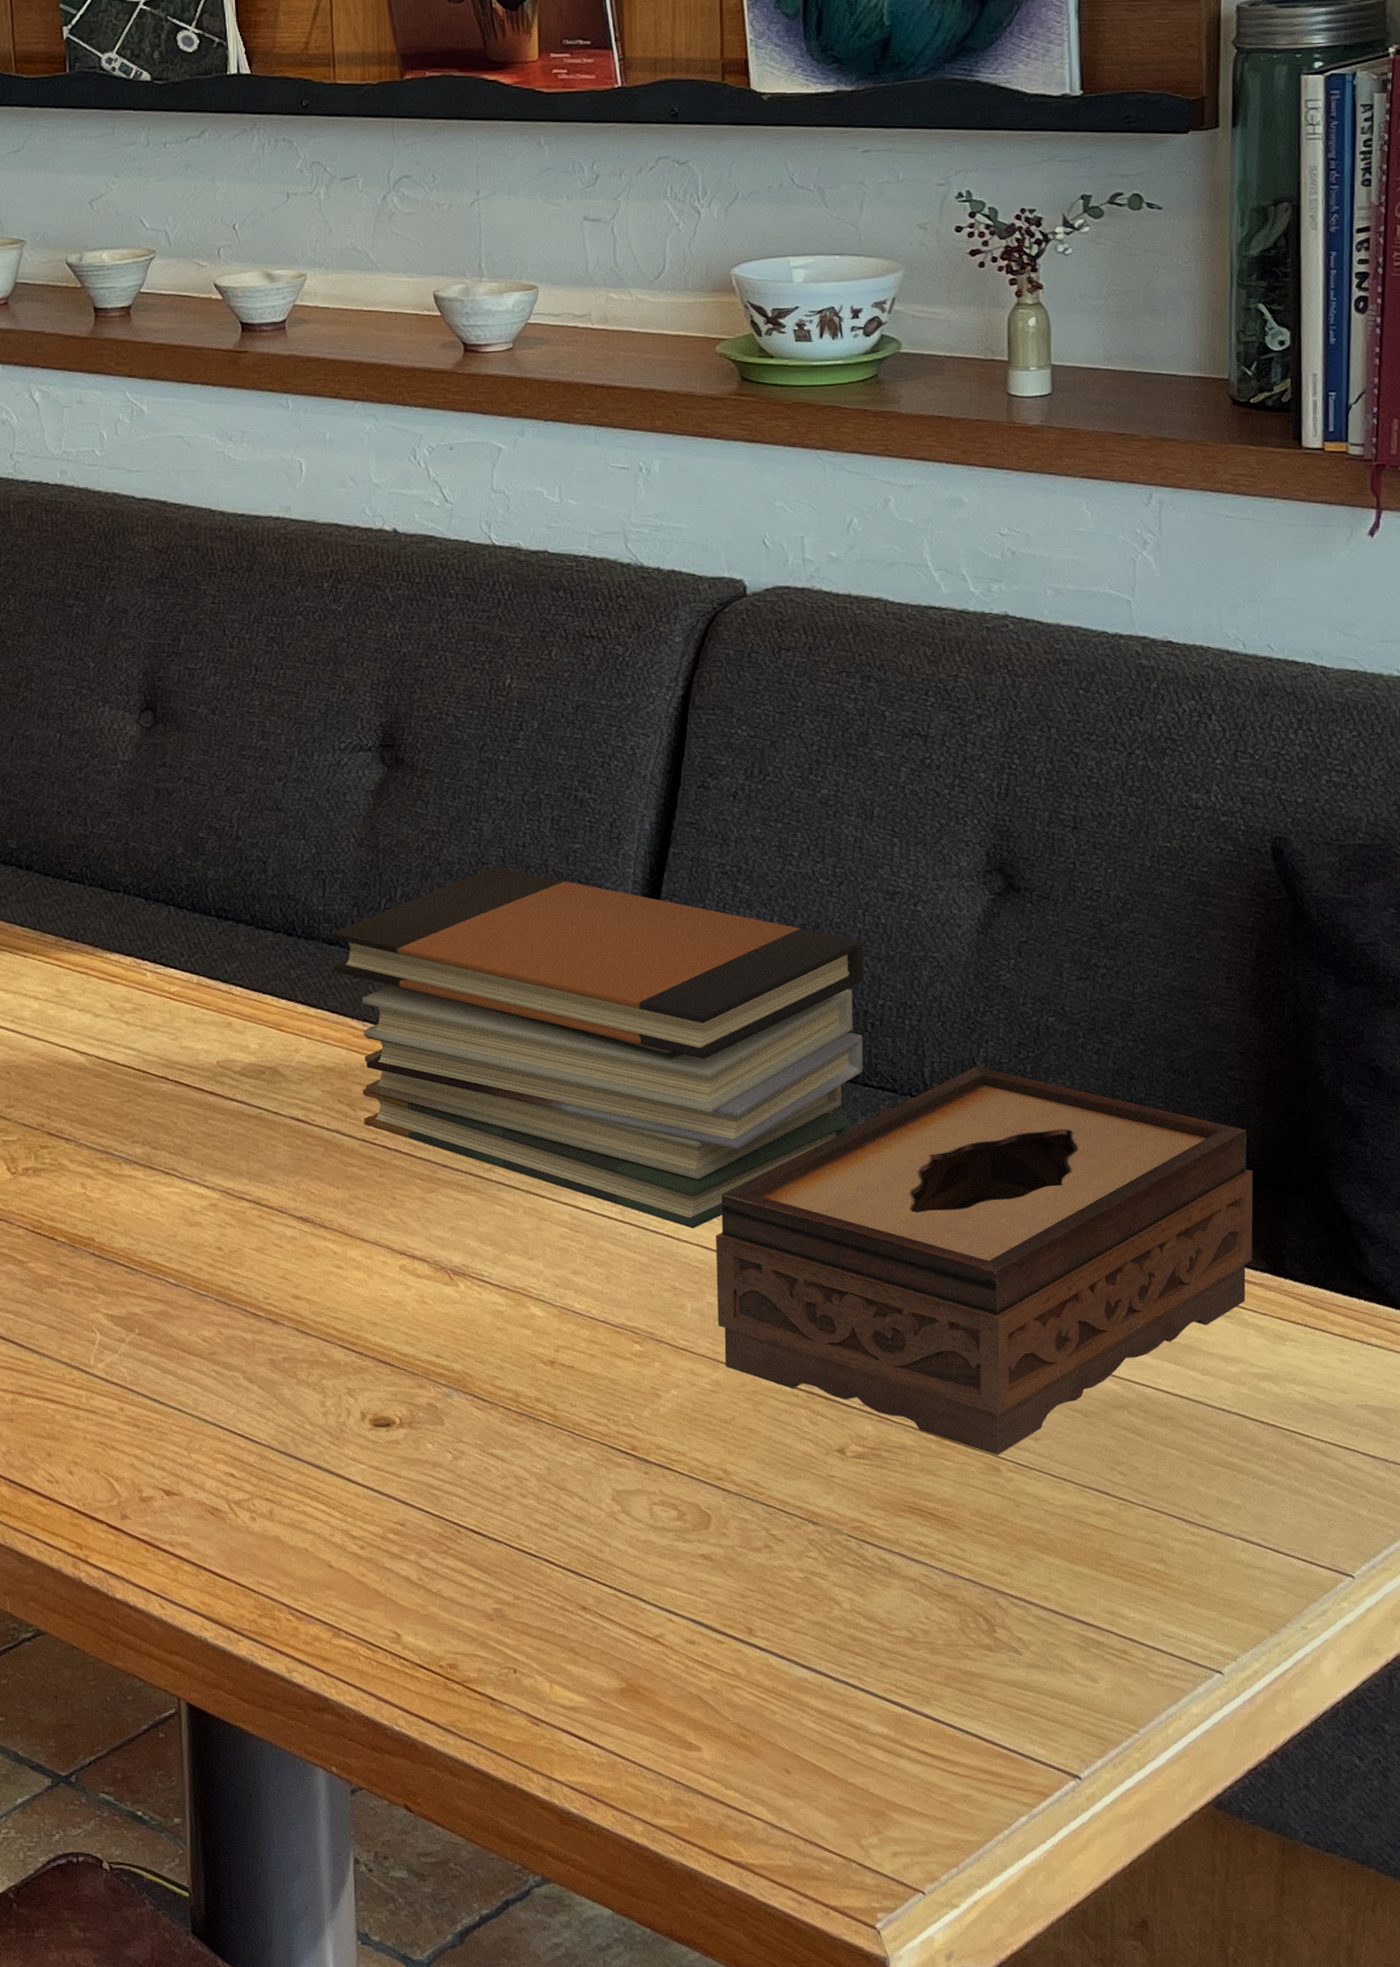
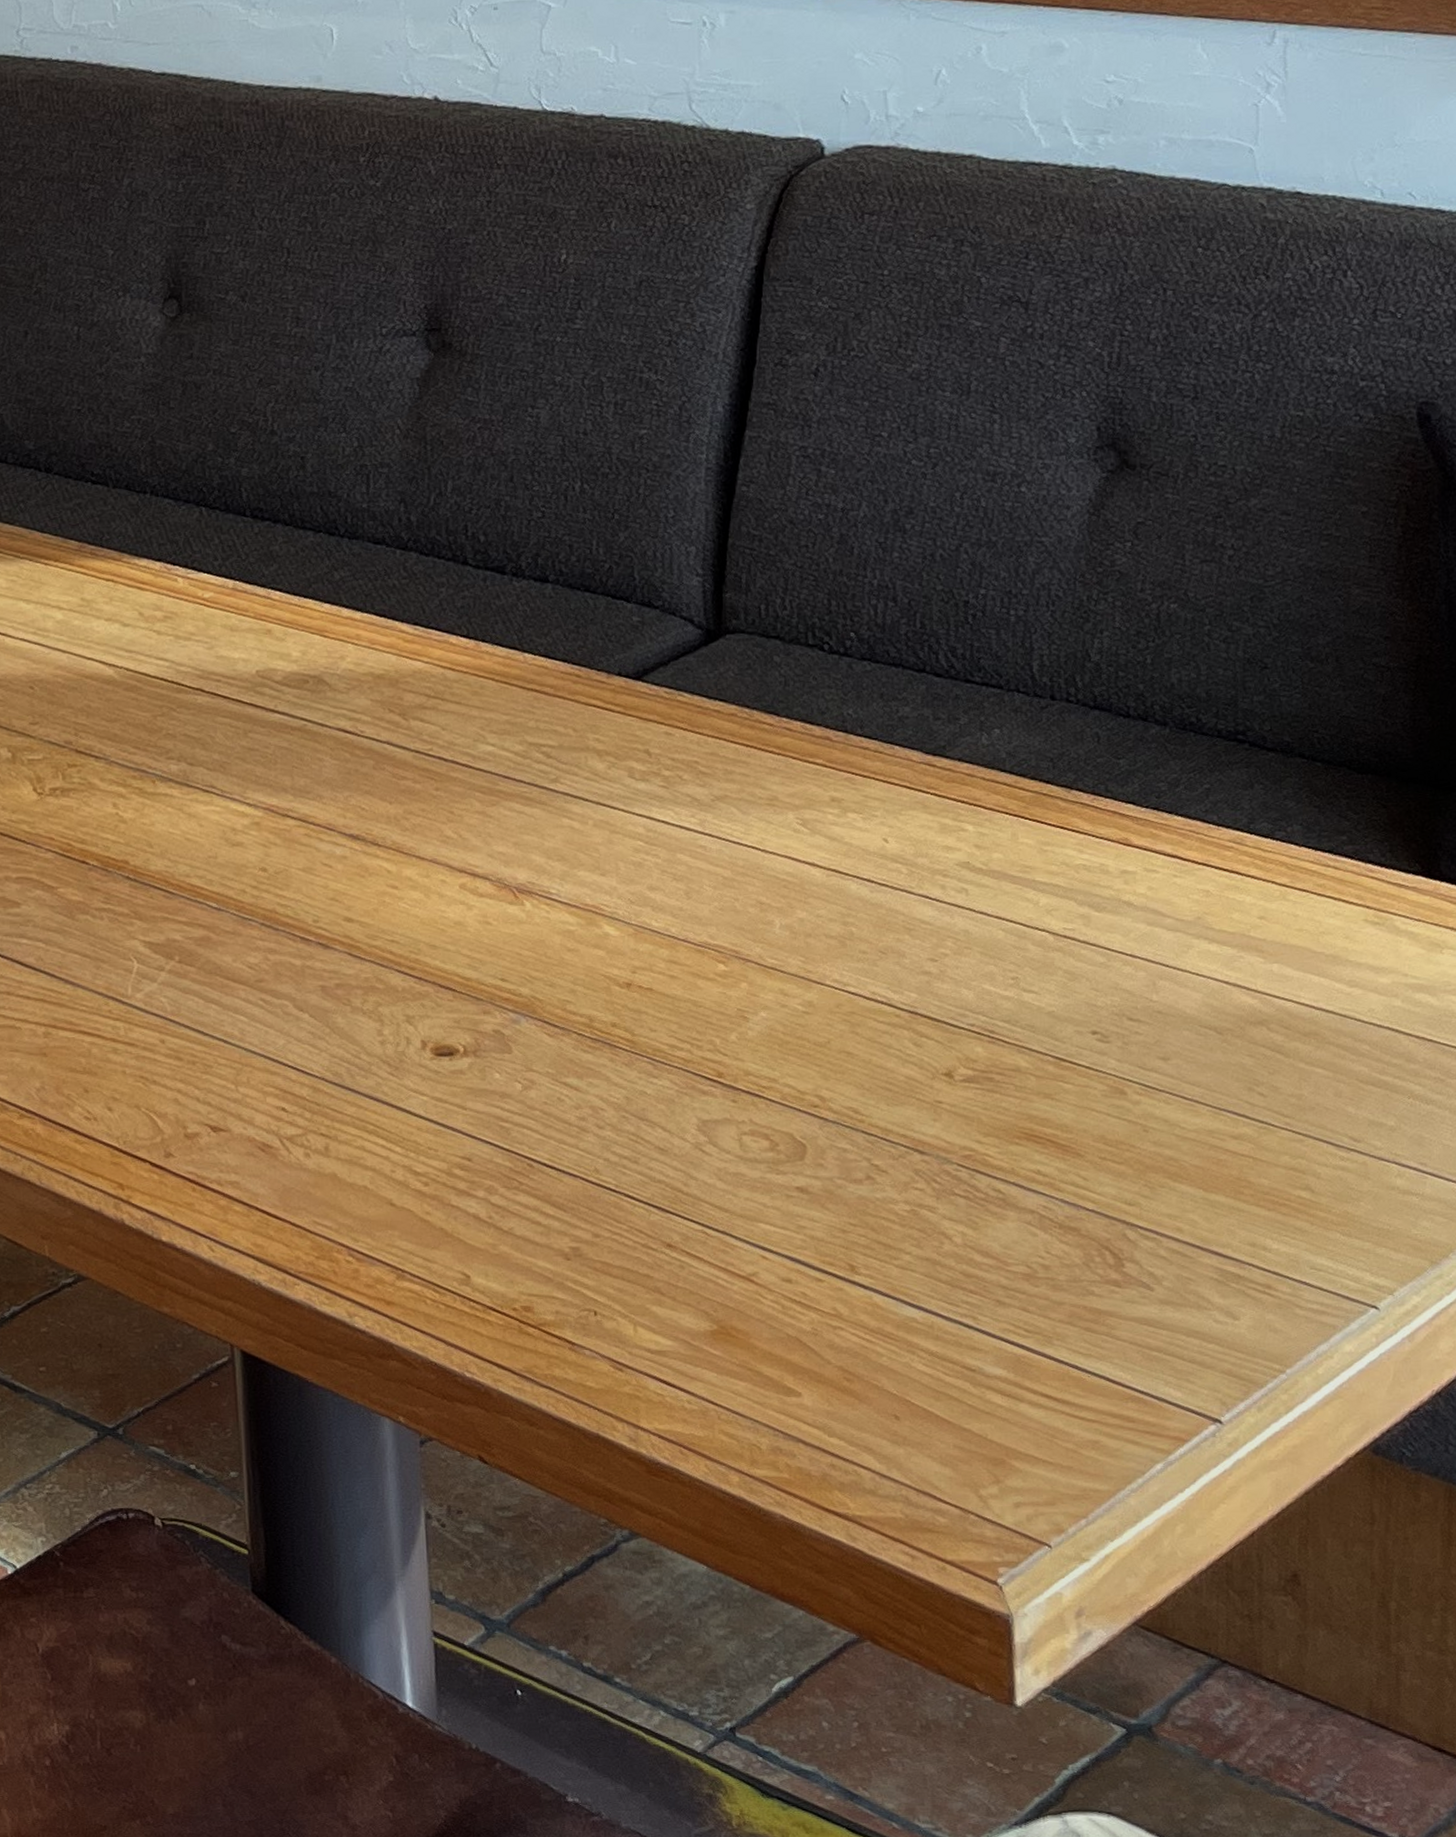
book stack: present [332,867,864,1229] -> none [377,456,964,839]
tissue box: present [716,1066,1253,1455] -> none [805,658,1403,1077]

